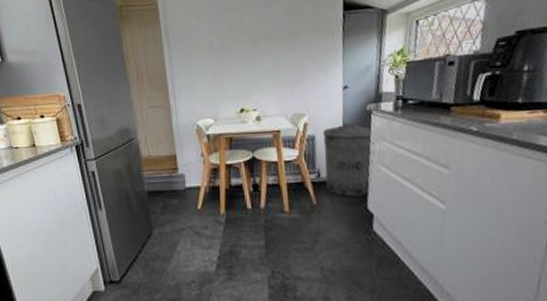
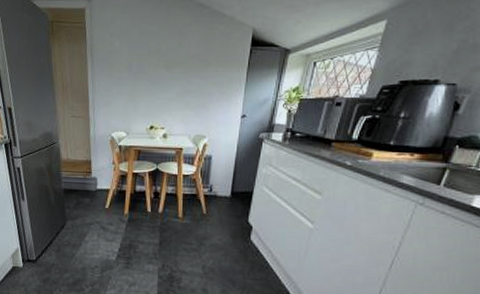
trash can: present [323,123,374,197] -> none [215,147,261,211]

